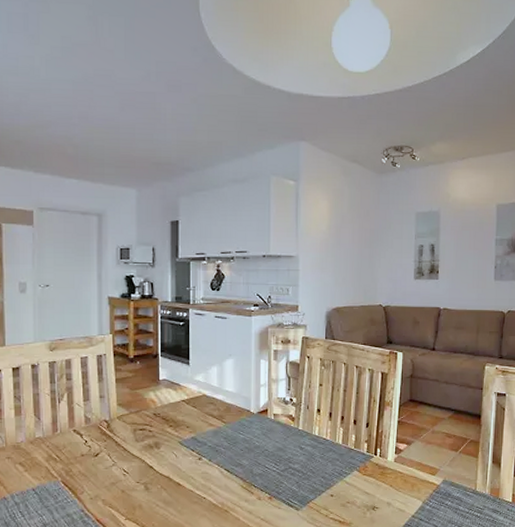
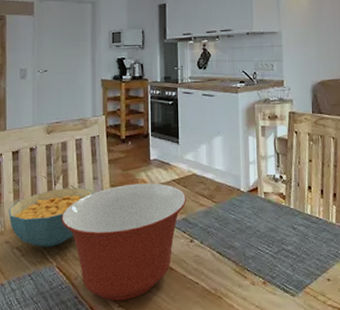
cereal bowl: none [10,405,100,463] -> present [9,187,94,247]
mixing bowl: none [66,403,195,514] -> present [62,183,186,301]

